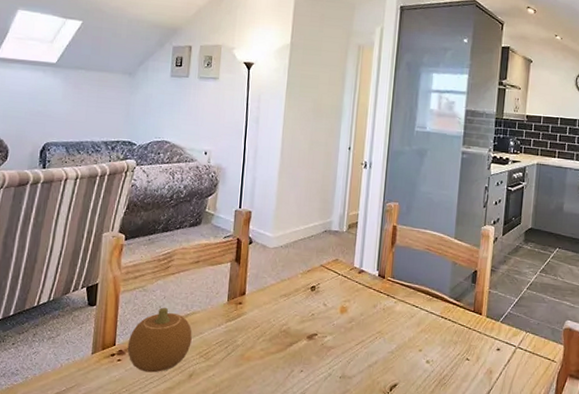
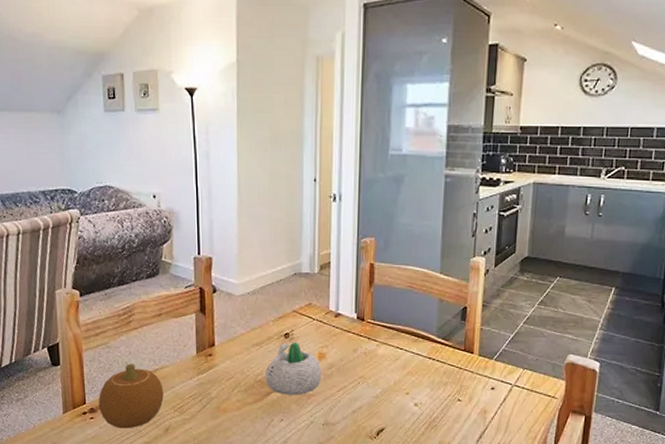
succulent planter: none [289,295,343,347] -> present [265,342,322,395]

